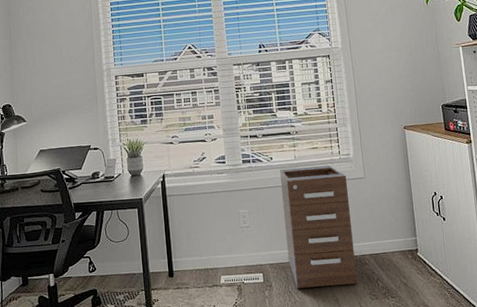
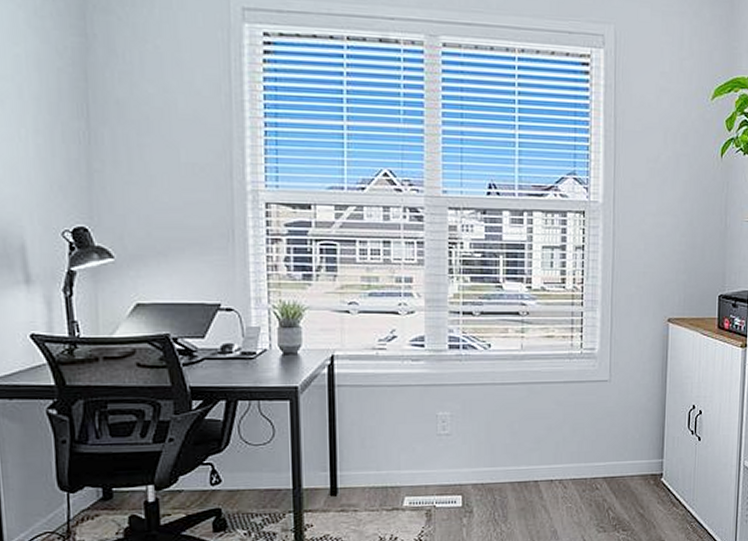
filing cabinet: present [280,165,358,289] -> none [498,360,587,516]

